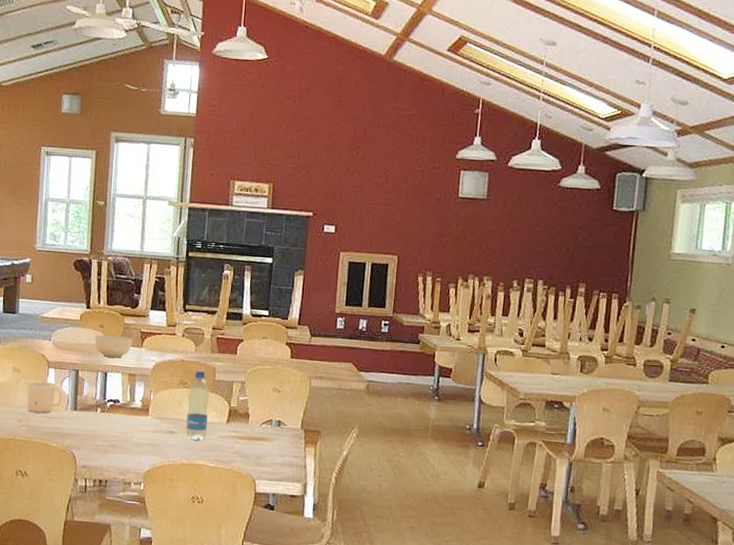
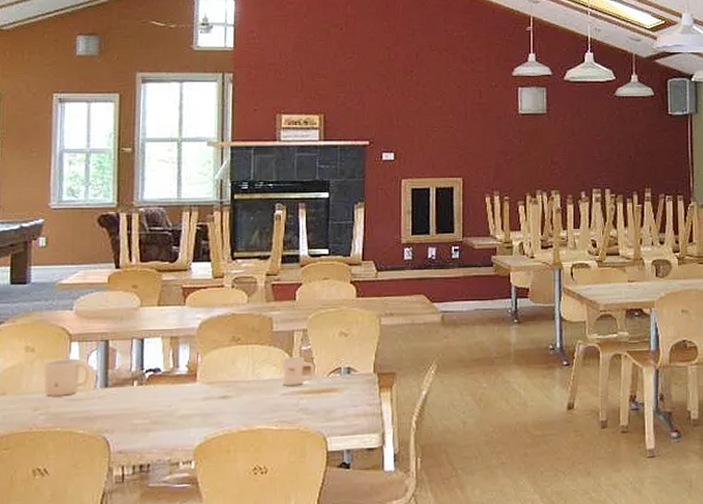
bowl: present [94,334,134,358] -> none [126,294,174,321]
bottle: present [186,371,210,441] -> none [242,324,267,403]
mug: none [221,404,250,431] -> present [282,356,315,386]

